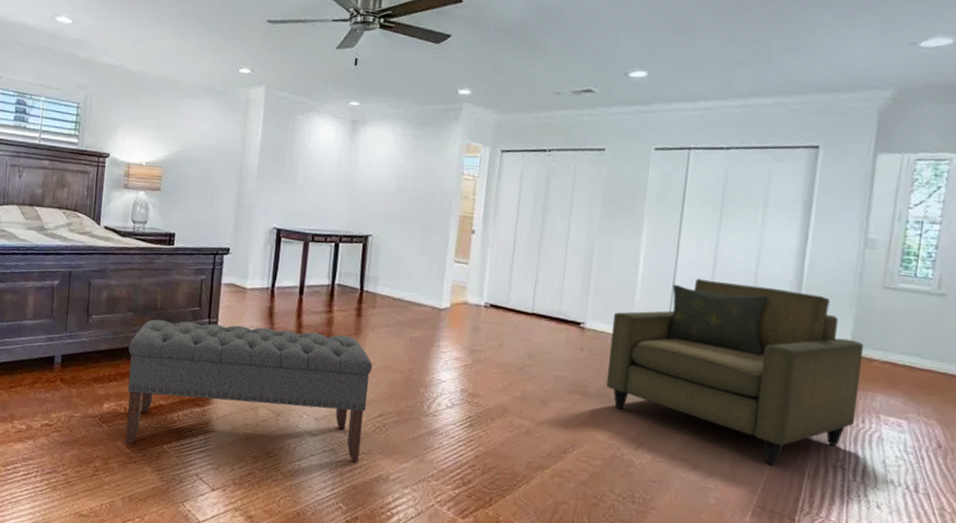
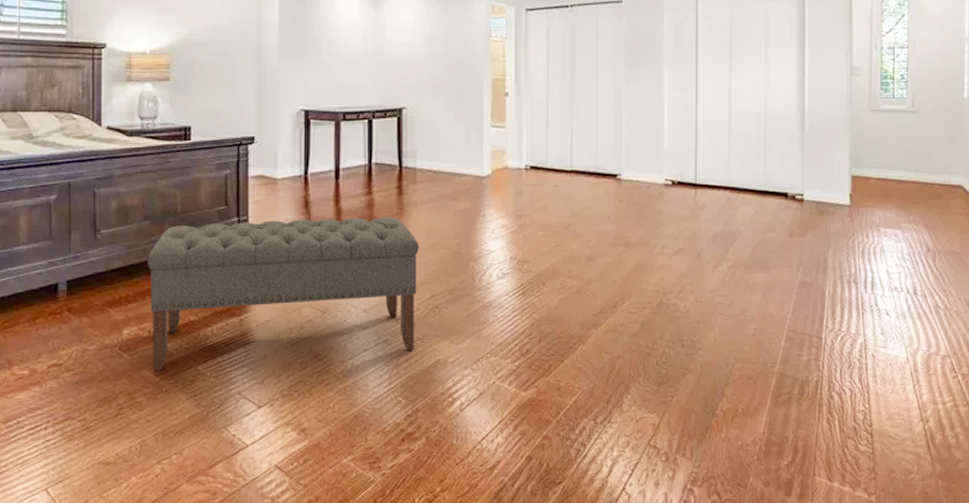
armchair: present [607,279,864,466] -> none [646,119,861,289]

